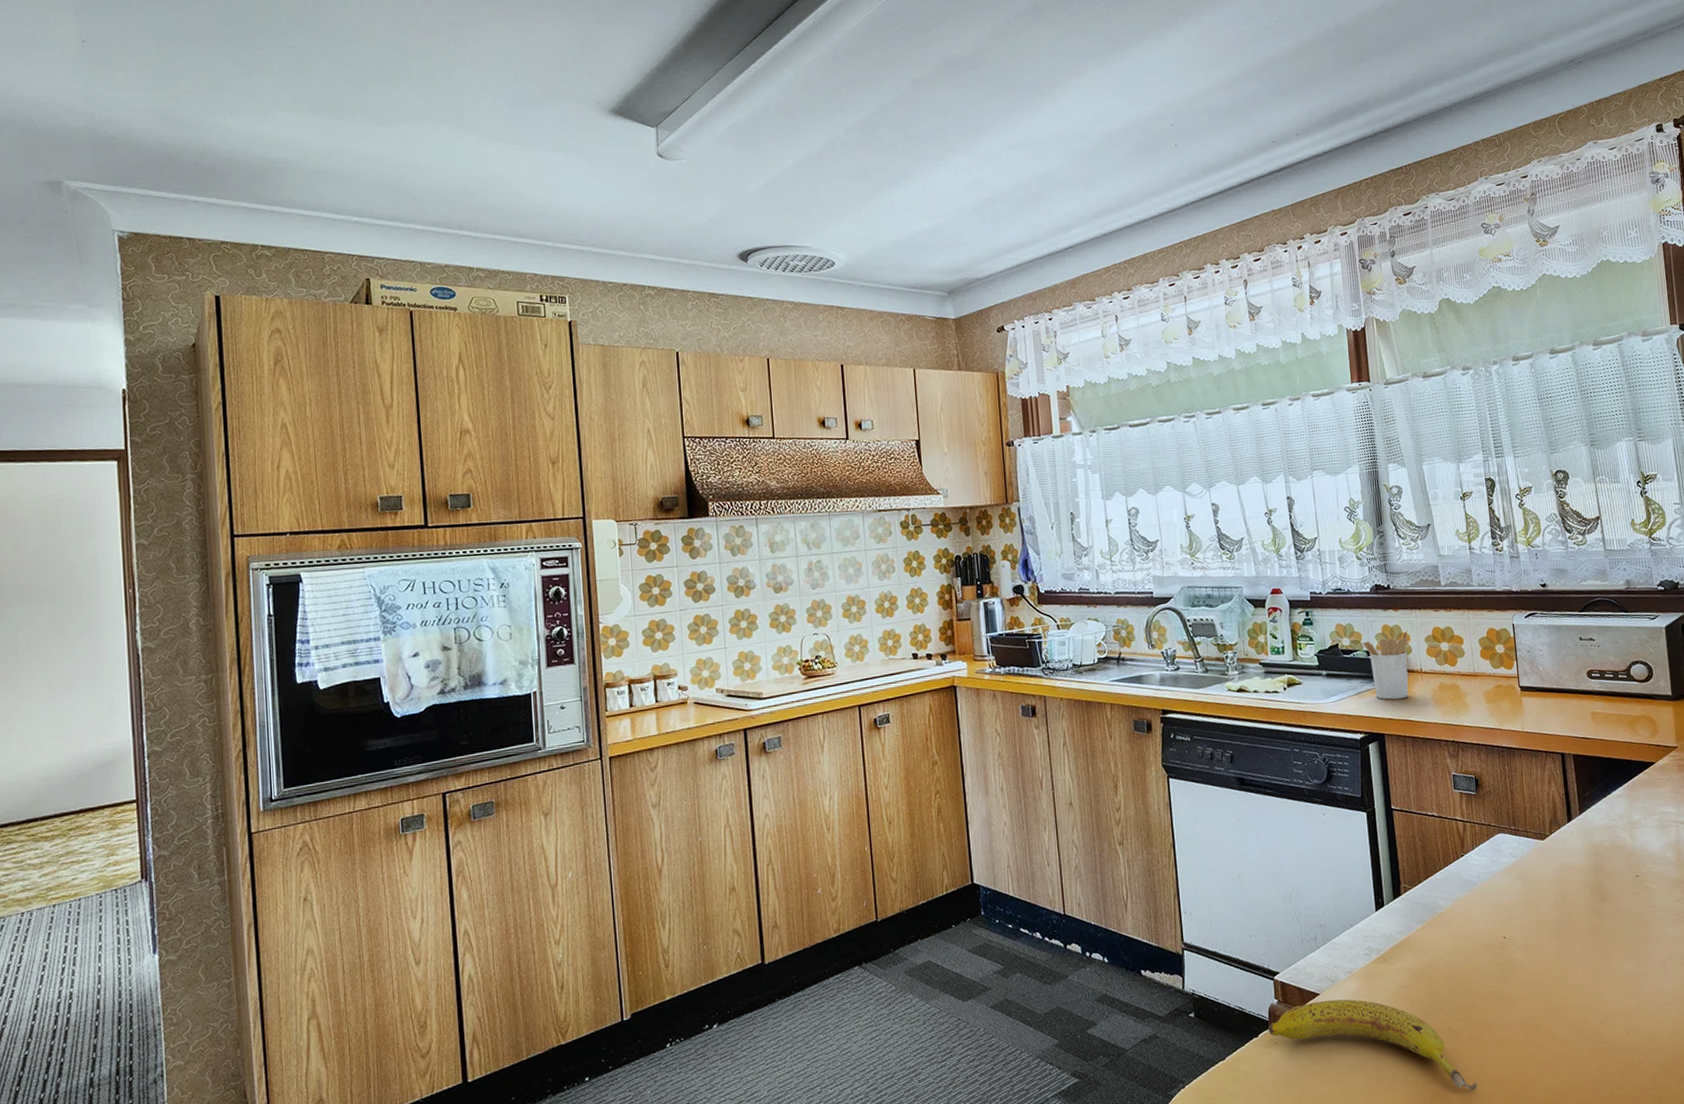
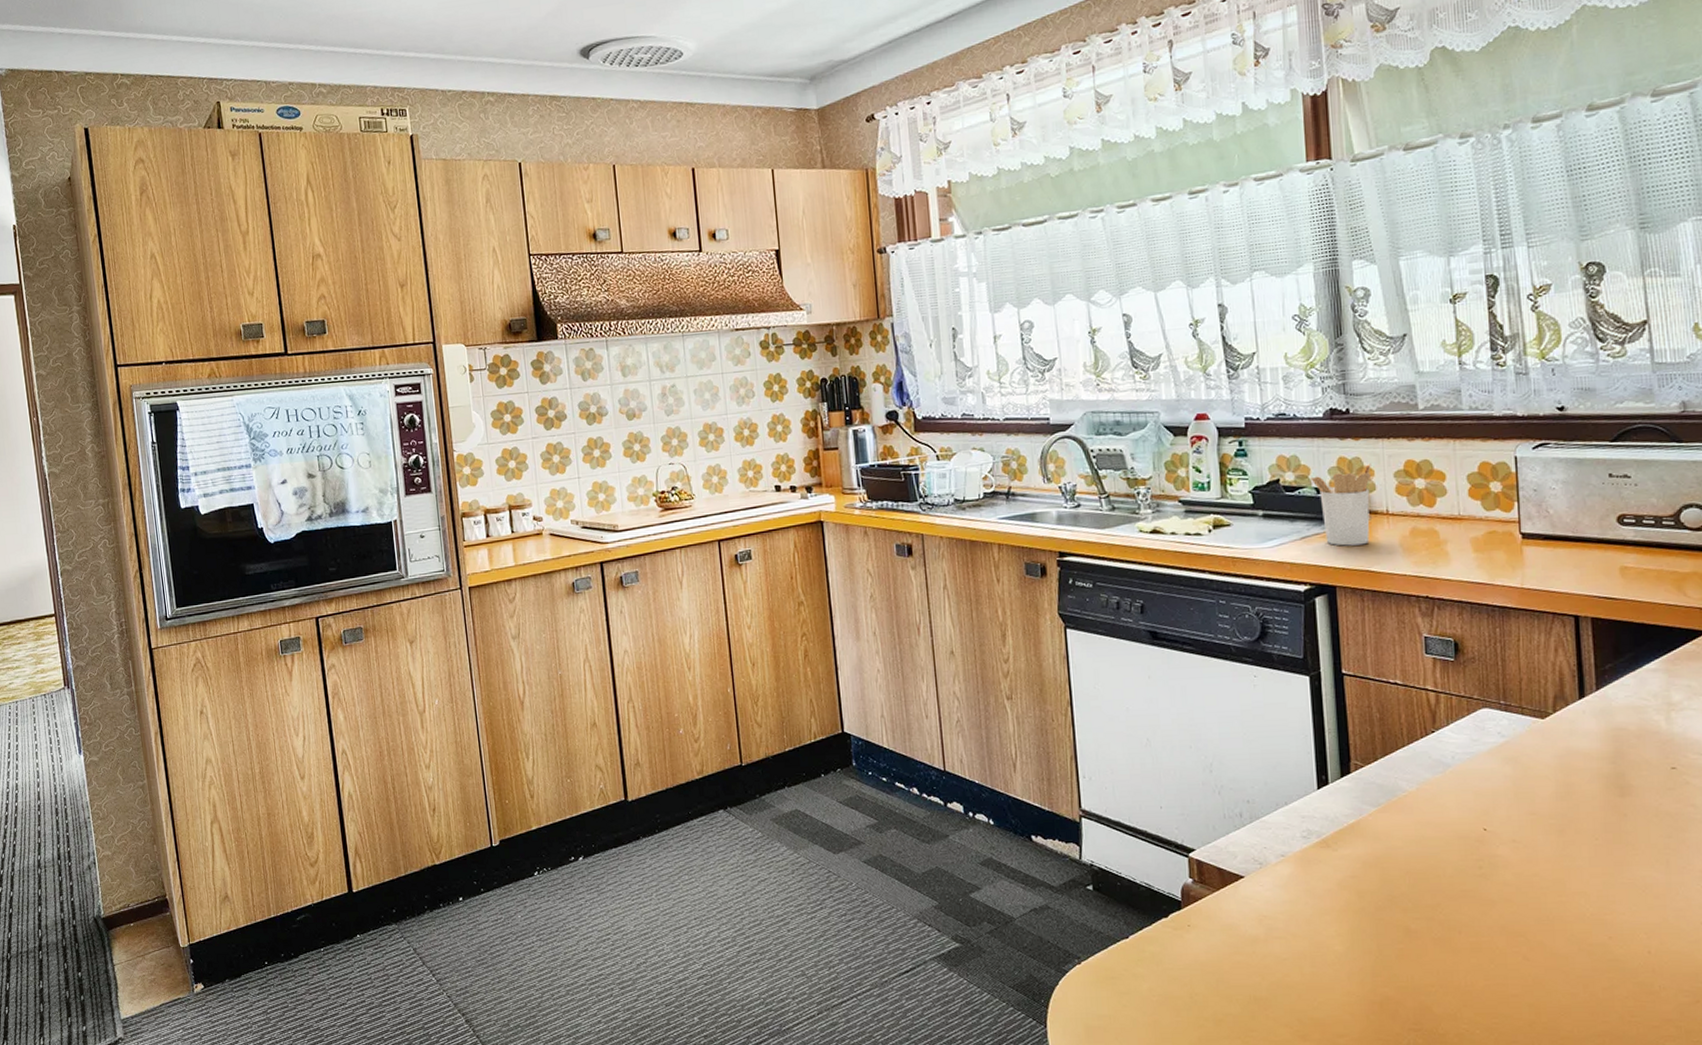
fruit: present [1268,999,1478,1091] -> none [1180,884,1441,1000]

